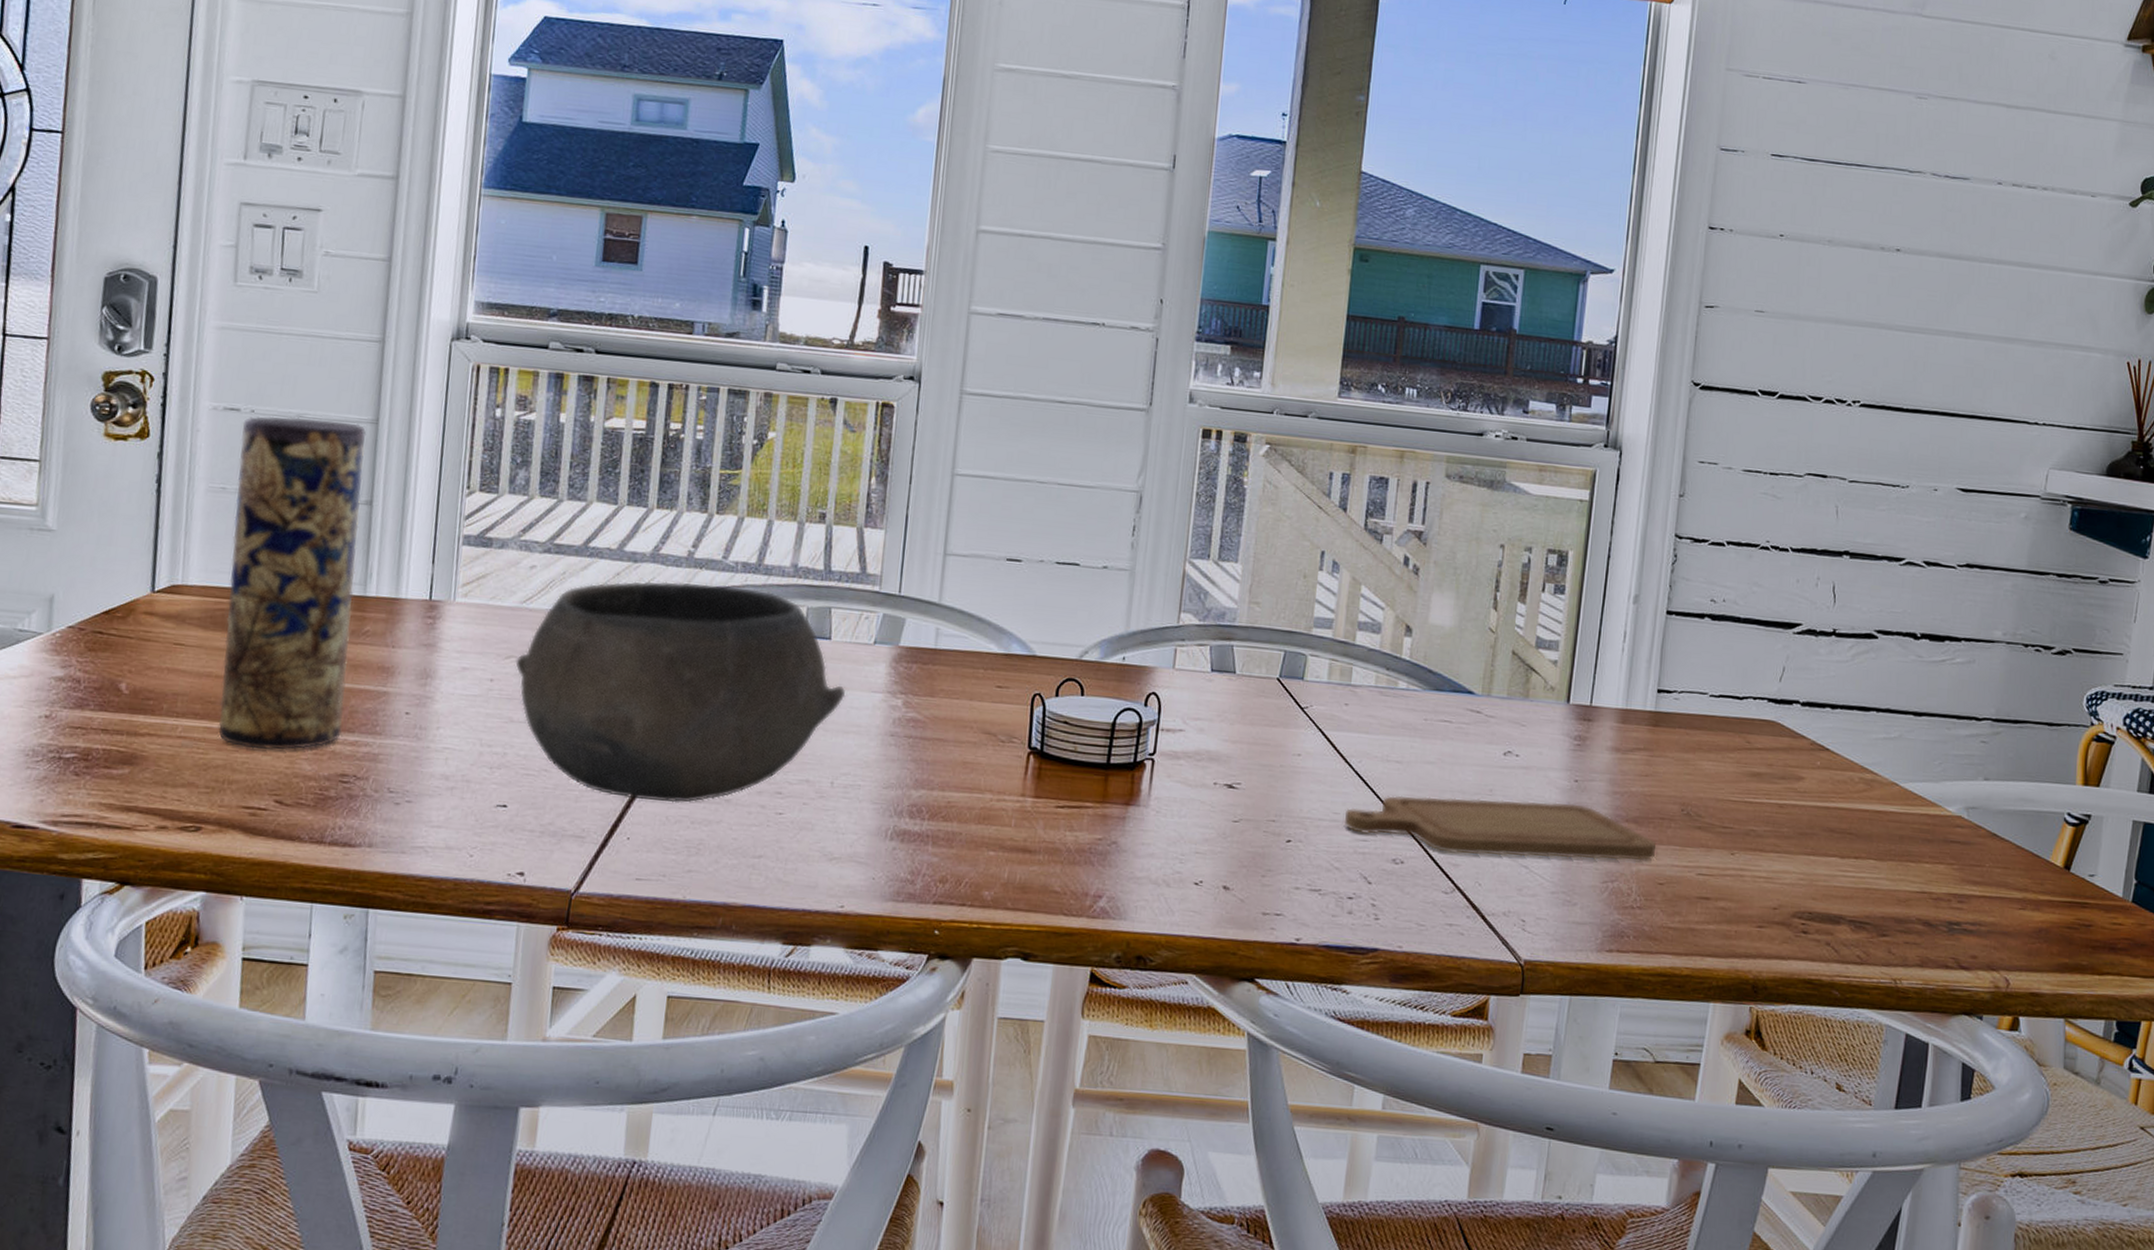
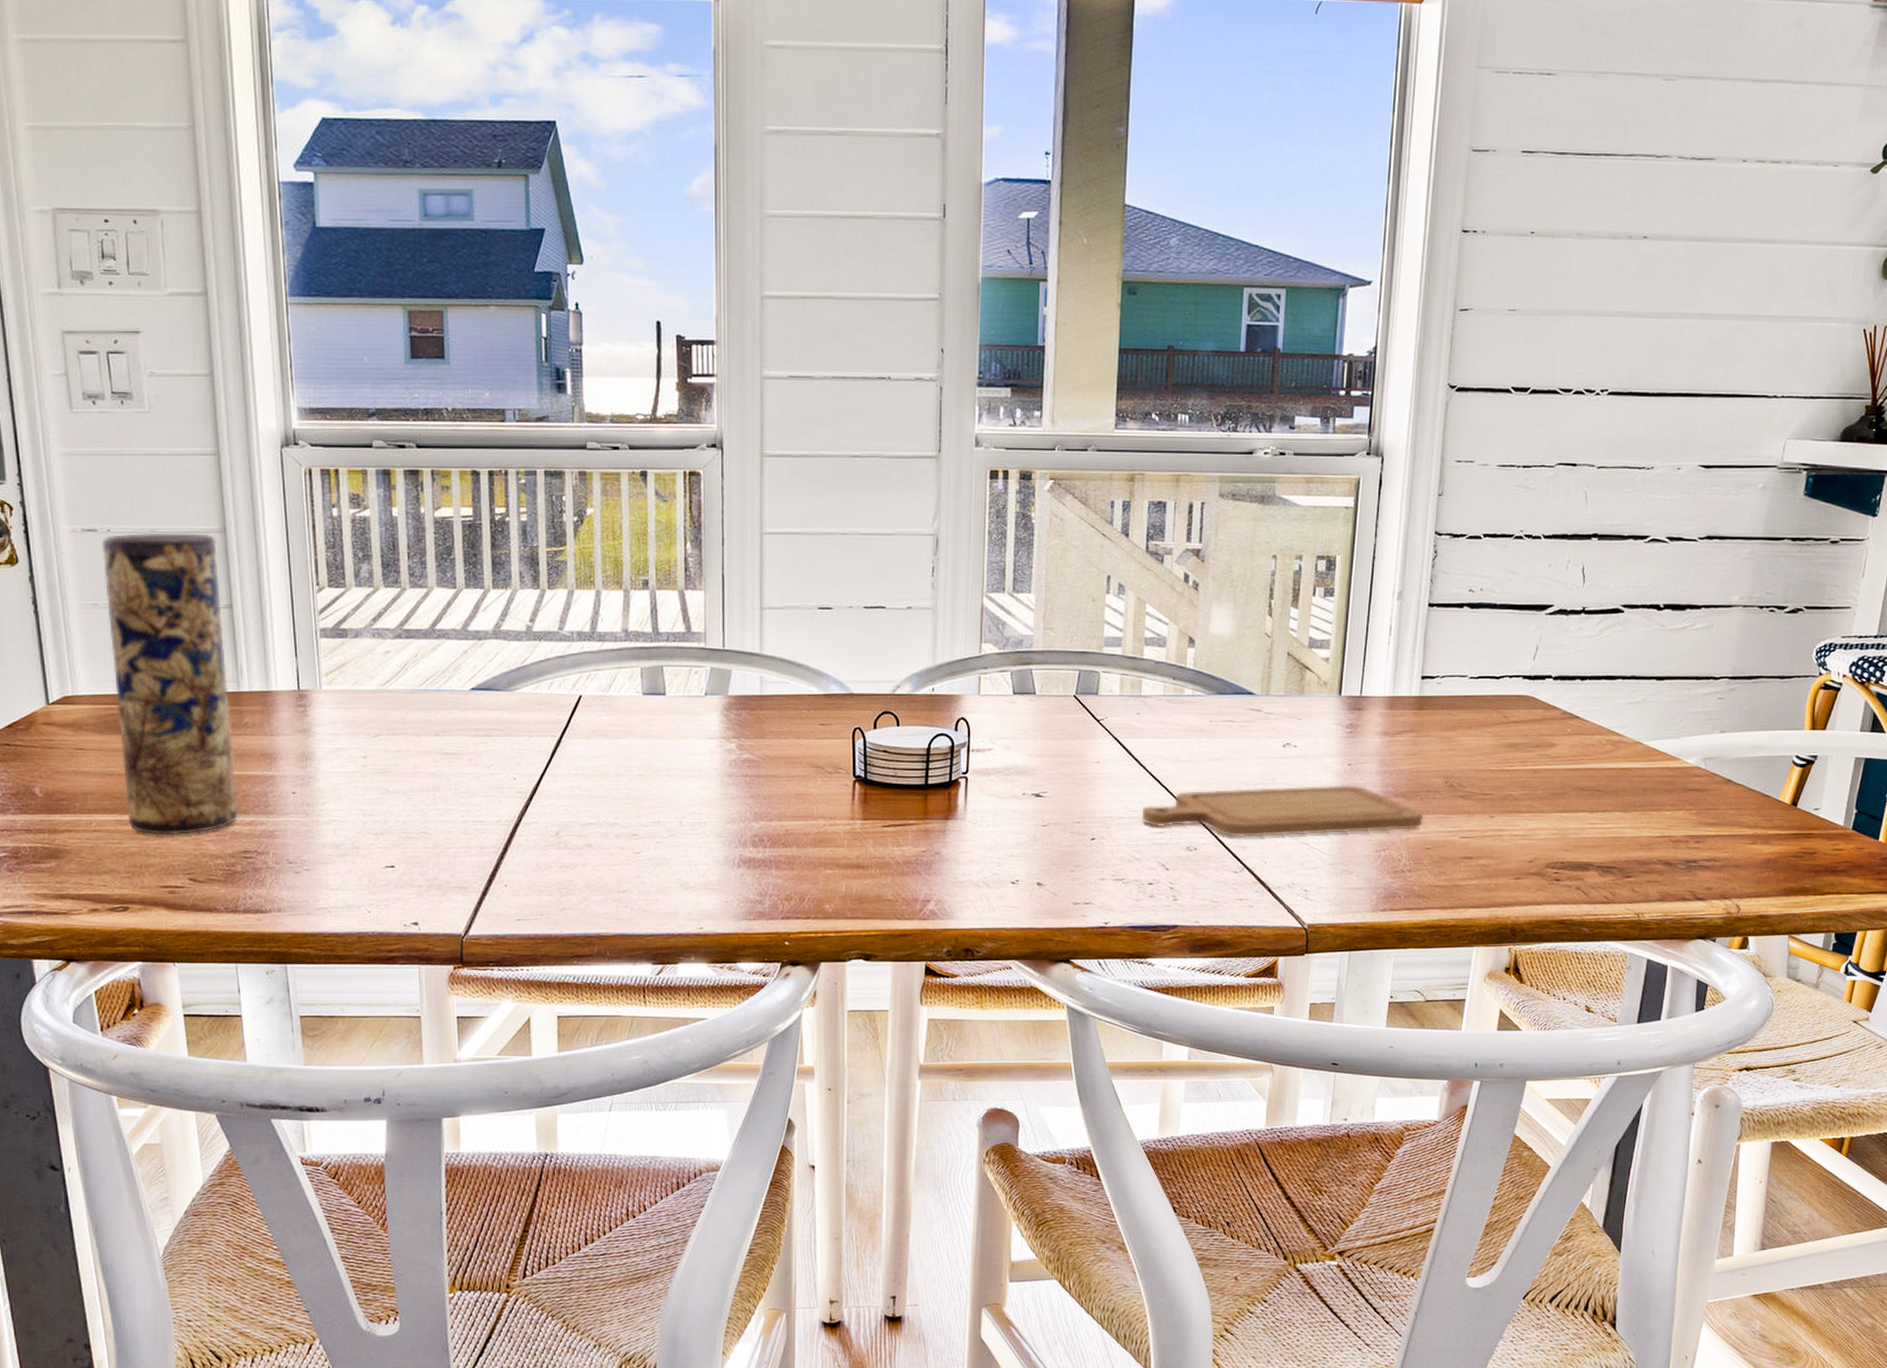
bowl: present [515,581,846,803] -> none [384,654,685,851]

